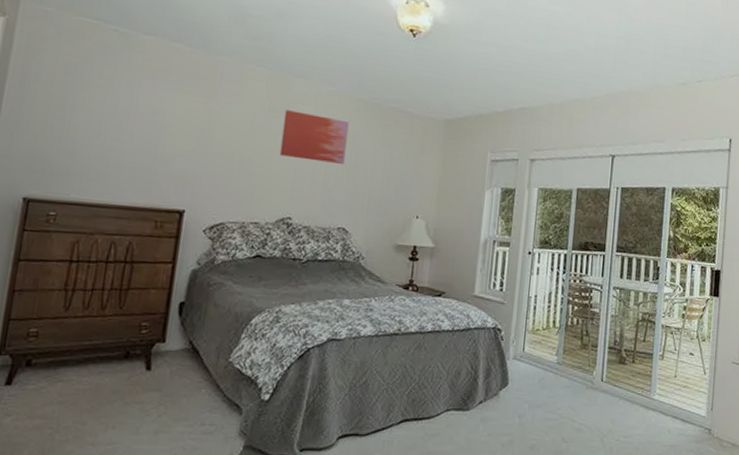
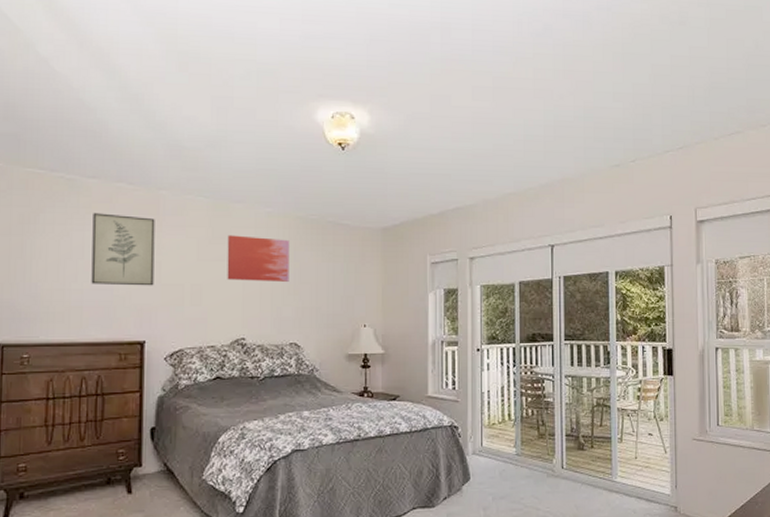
wall art: none [134,71,211,154] -> present [91,213,155,286]

